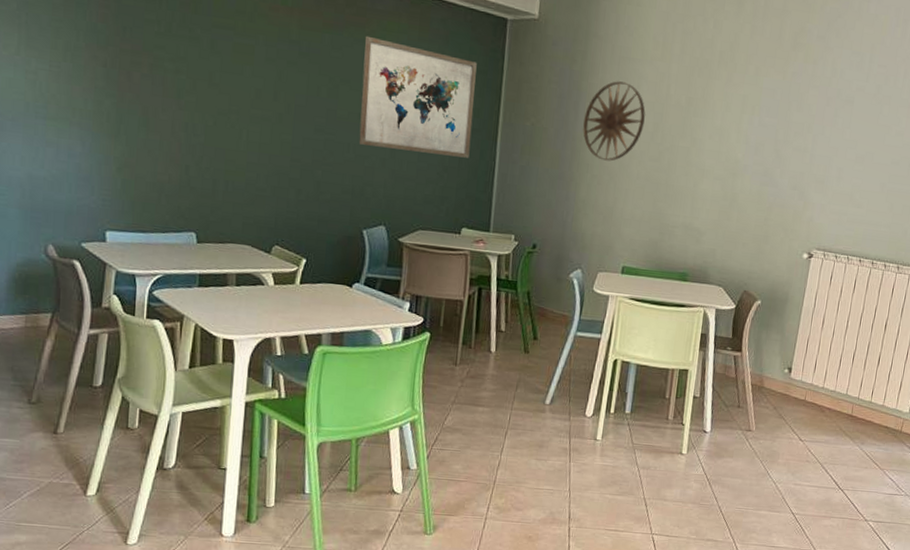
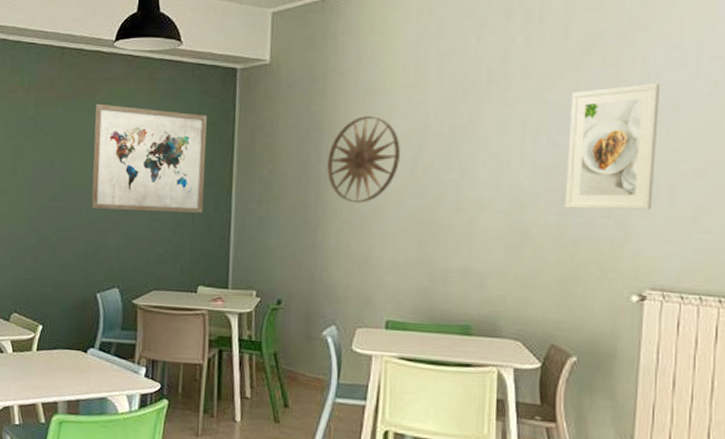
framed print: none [765,80,843,186] -> present [564,83,661,210]

